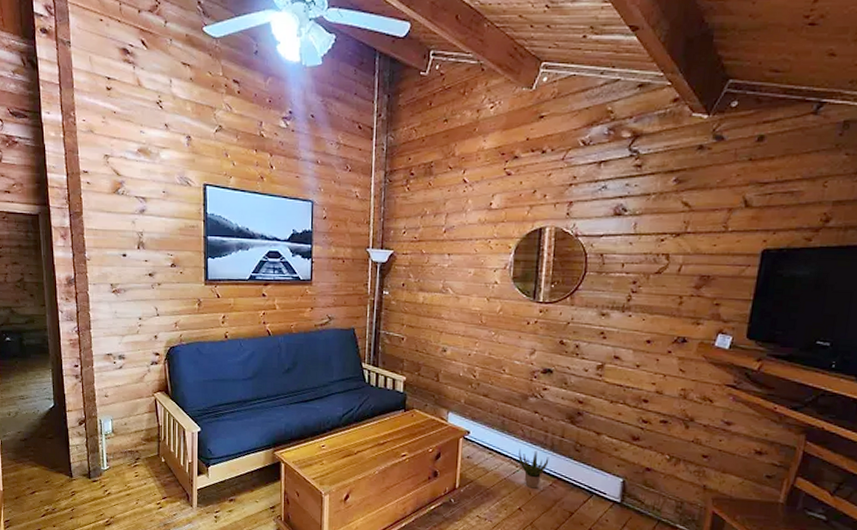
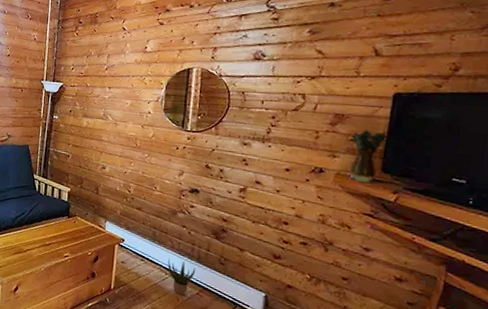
vase: none [713,291,754,352] -> present [349,129,388,184]

